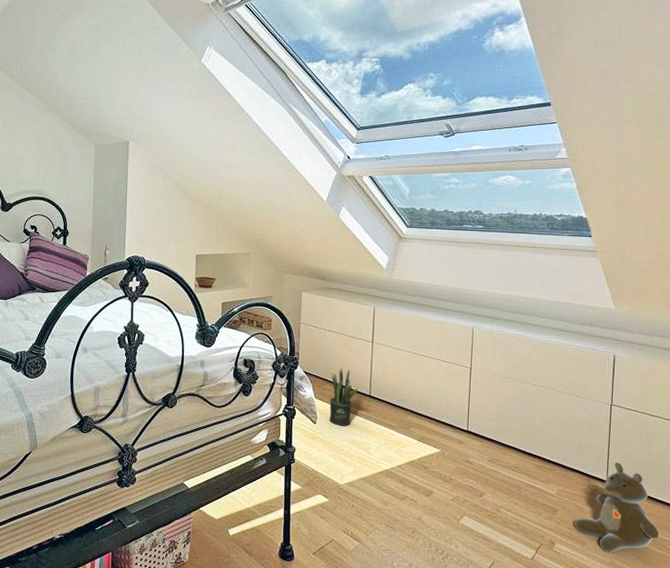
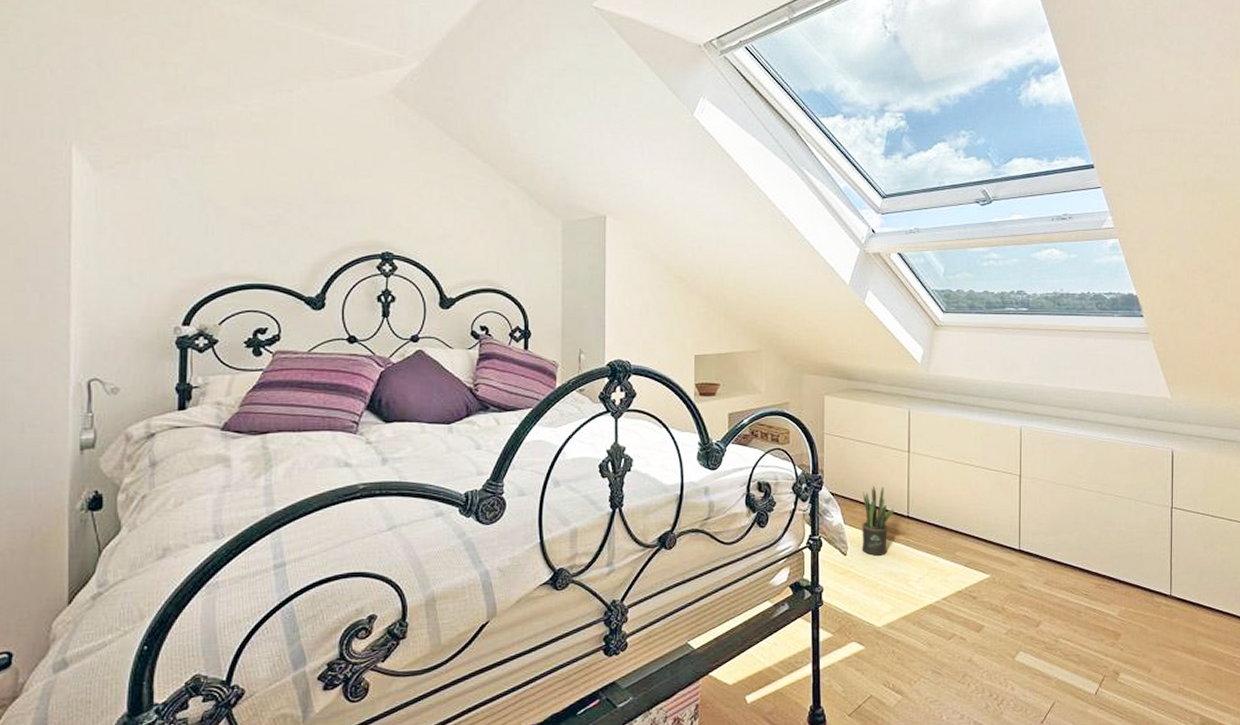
teddy bear: present [575,462,659,553] -> none [1139,572,1227,678]

